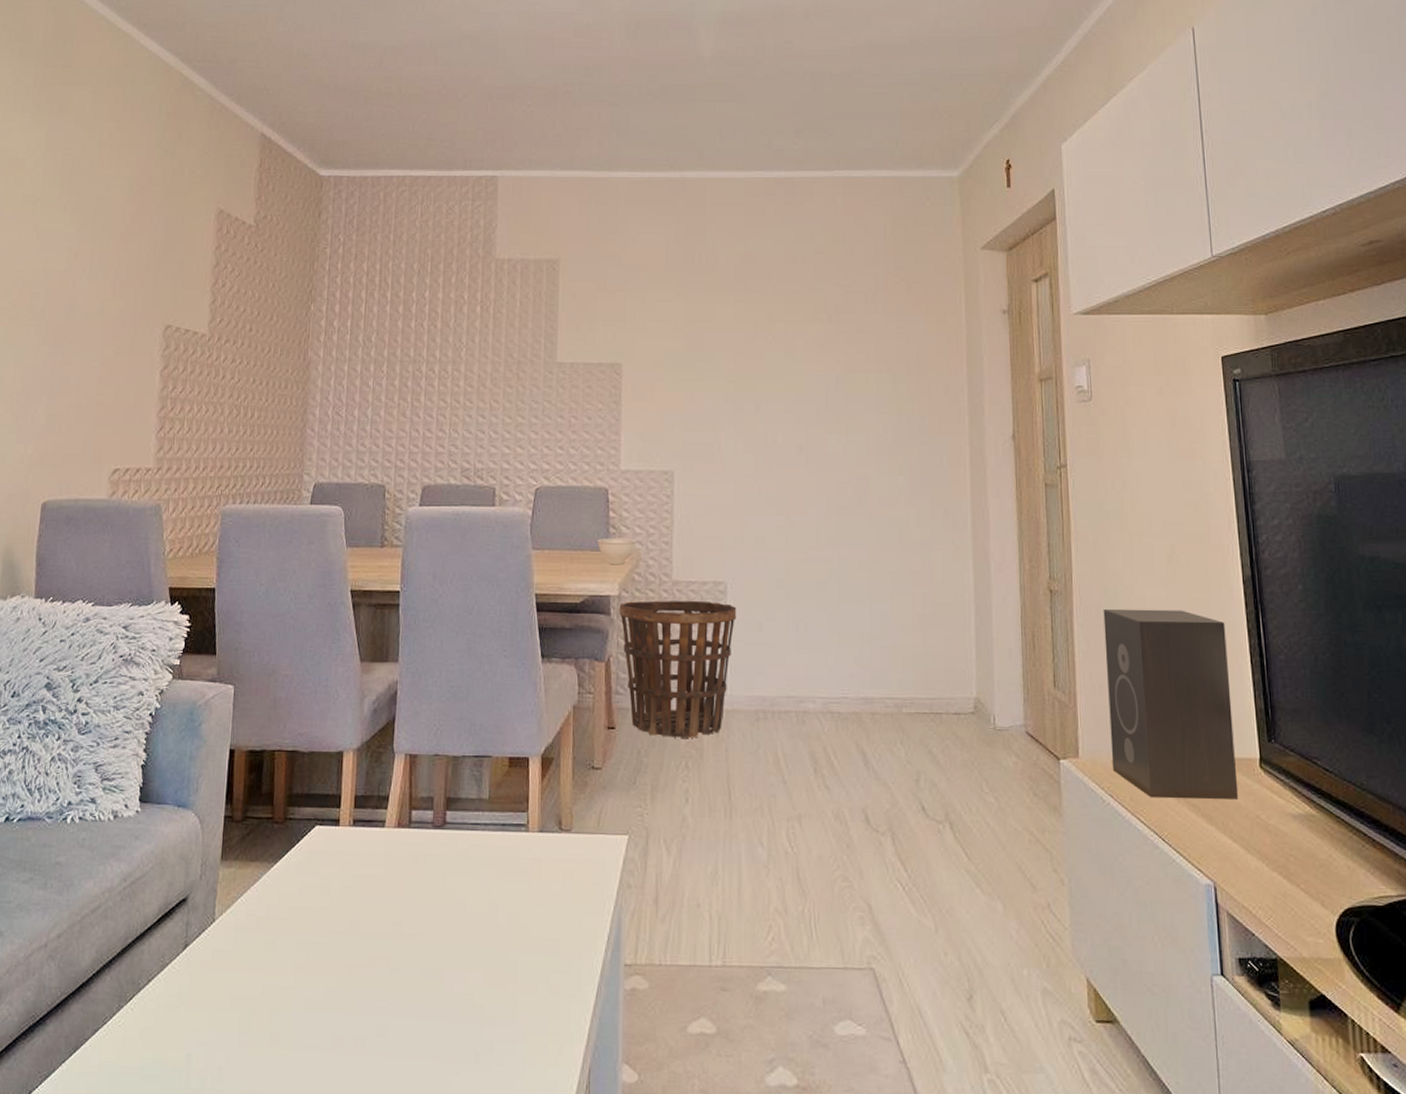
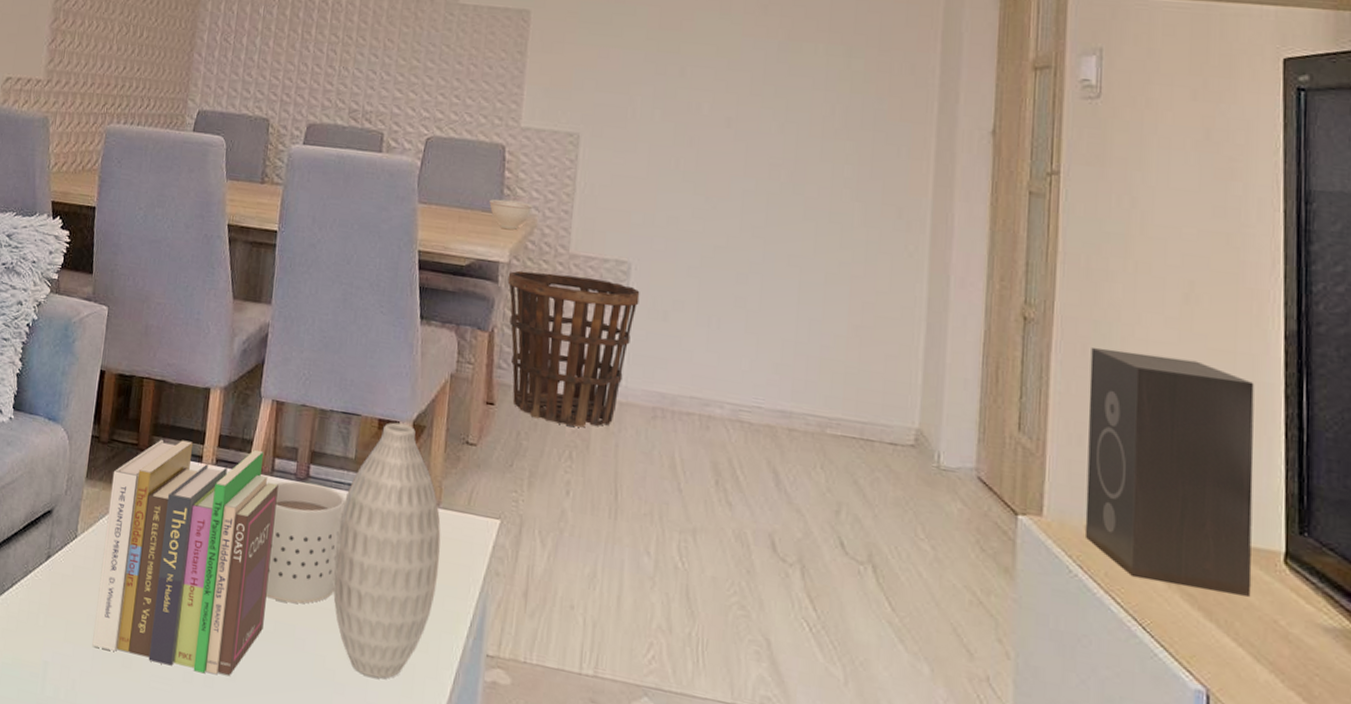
books: none [237,804,417,1034] -> present [92,439,279,676]
mug: none [410,828,482,949] -> present [265,481,345,604]
vase: none [475,758,576,1006] -> present [333,422,441,679]

